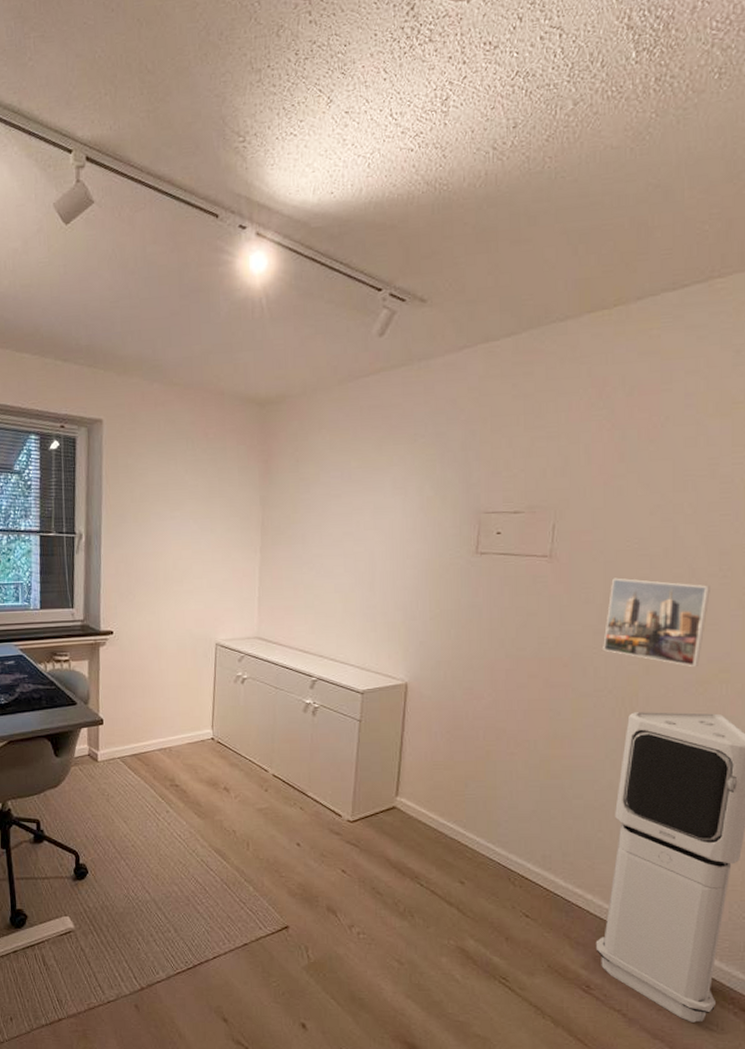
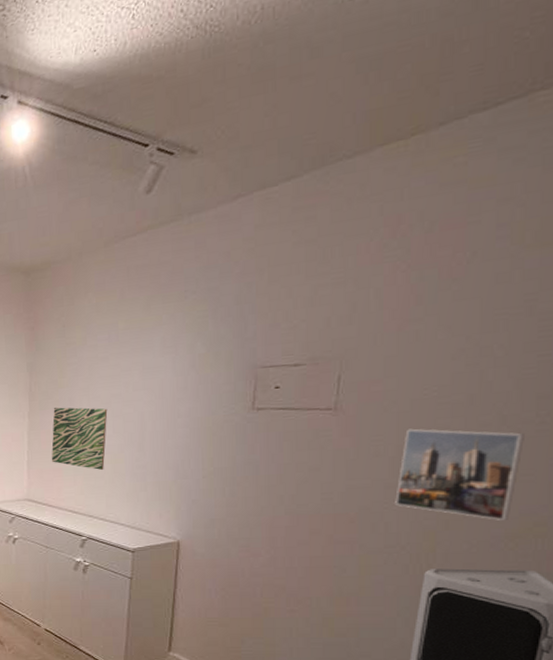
wall art: none [282,543,339,610] -> present [51,407,108,471]

